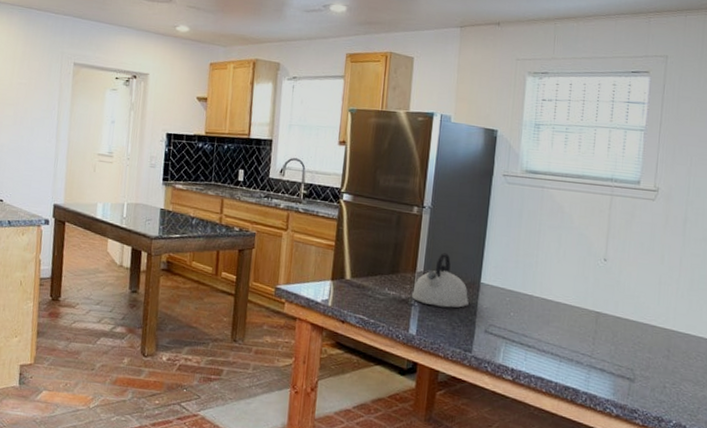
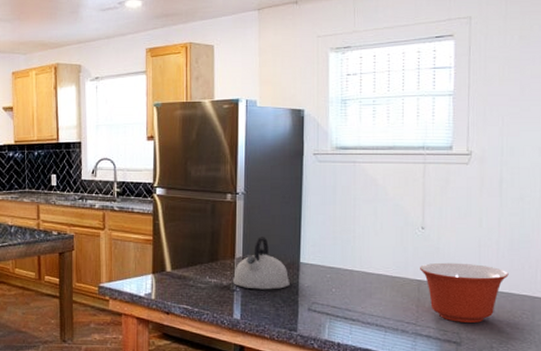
mixing bowl: none [599,296,687,361] -> present [420,262,509,323]

